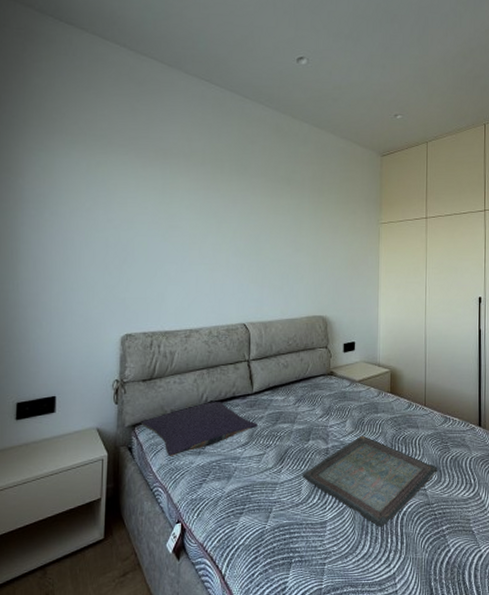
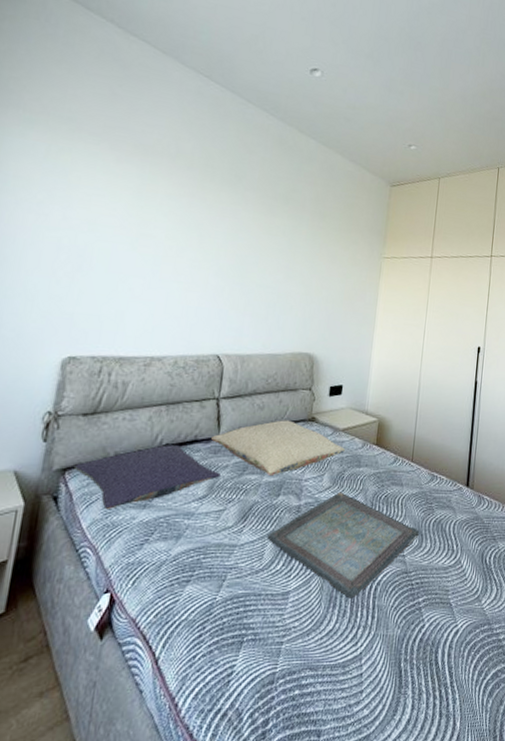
pillow: none [247,376,362,424] -> present [211,420,345,476]

